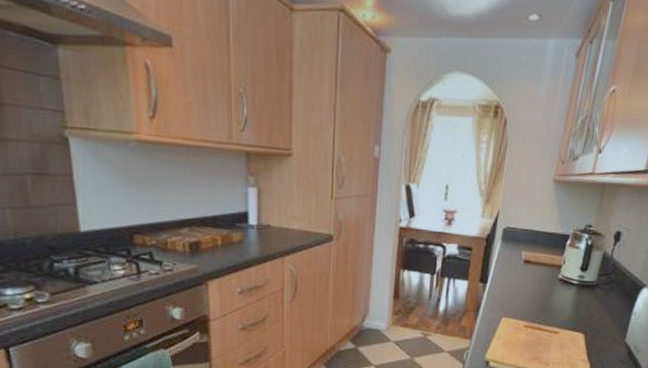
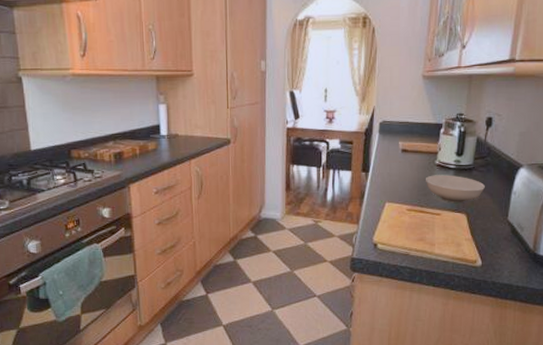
bowl: none [546,290,606,321] -> present [426,175,485,203]

